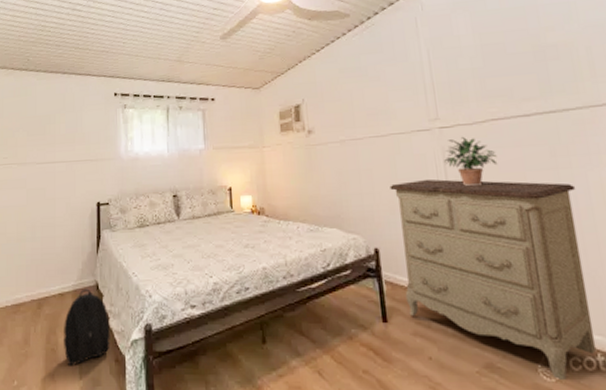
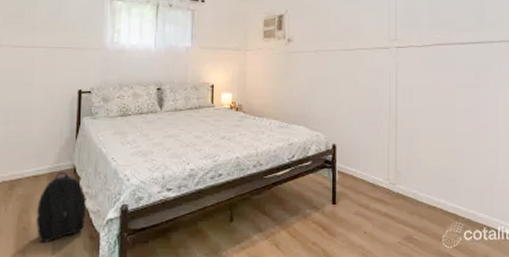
dresser: present [389,179,597,381] -> none [351,89,489,248]
potted plant: present [444,136,498,187] -> none [397,56,436,98]

